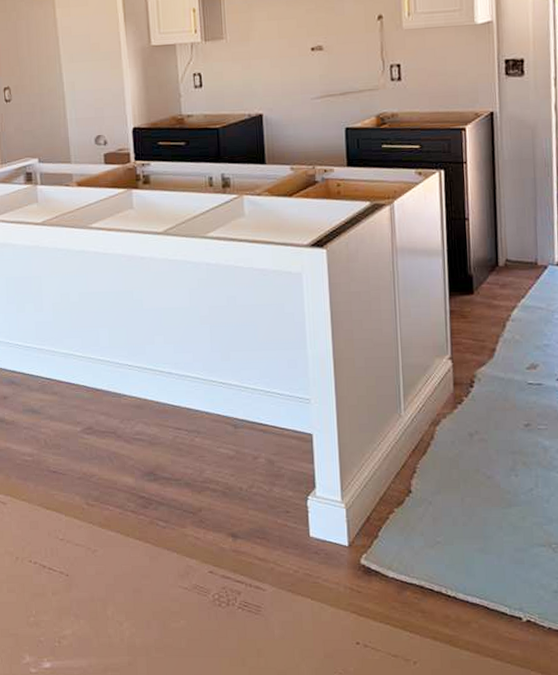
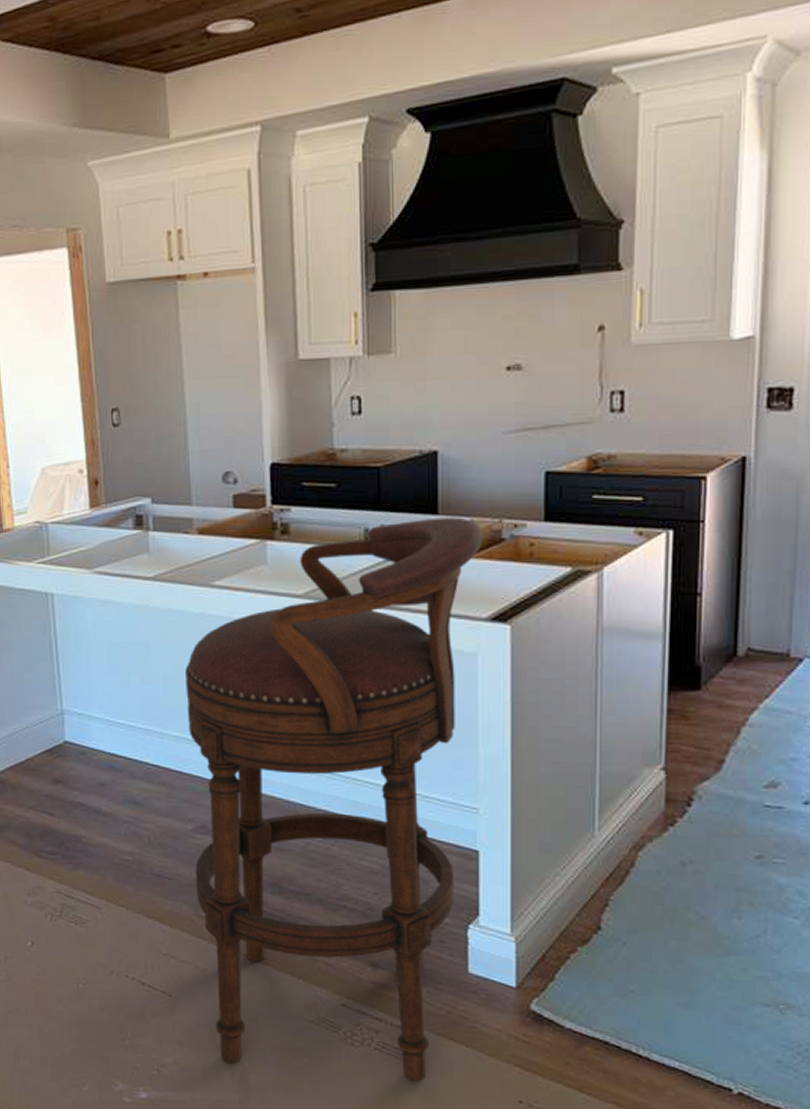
bar stool: none [70,166,301,632] -> present [185,517,483,1081]

